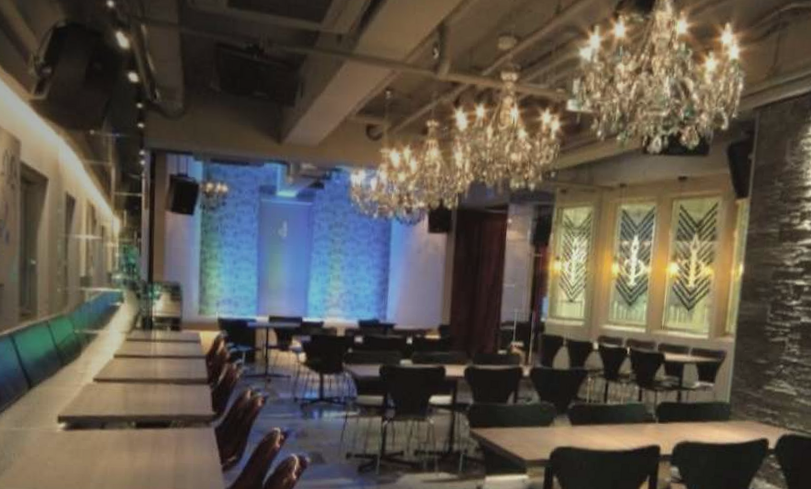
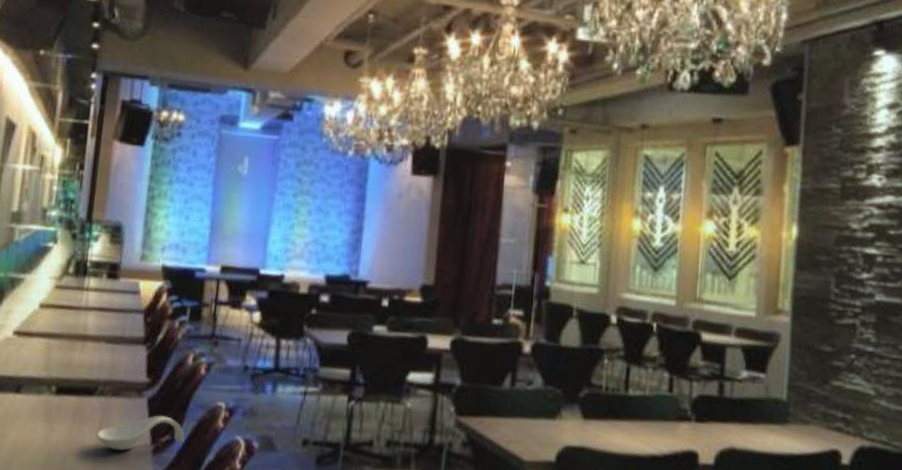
spoon rest: none [174,440,248,471] -> present [97,415,185,451]

